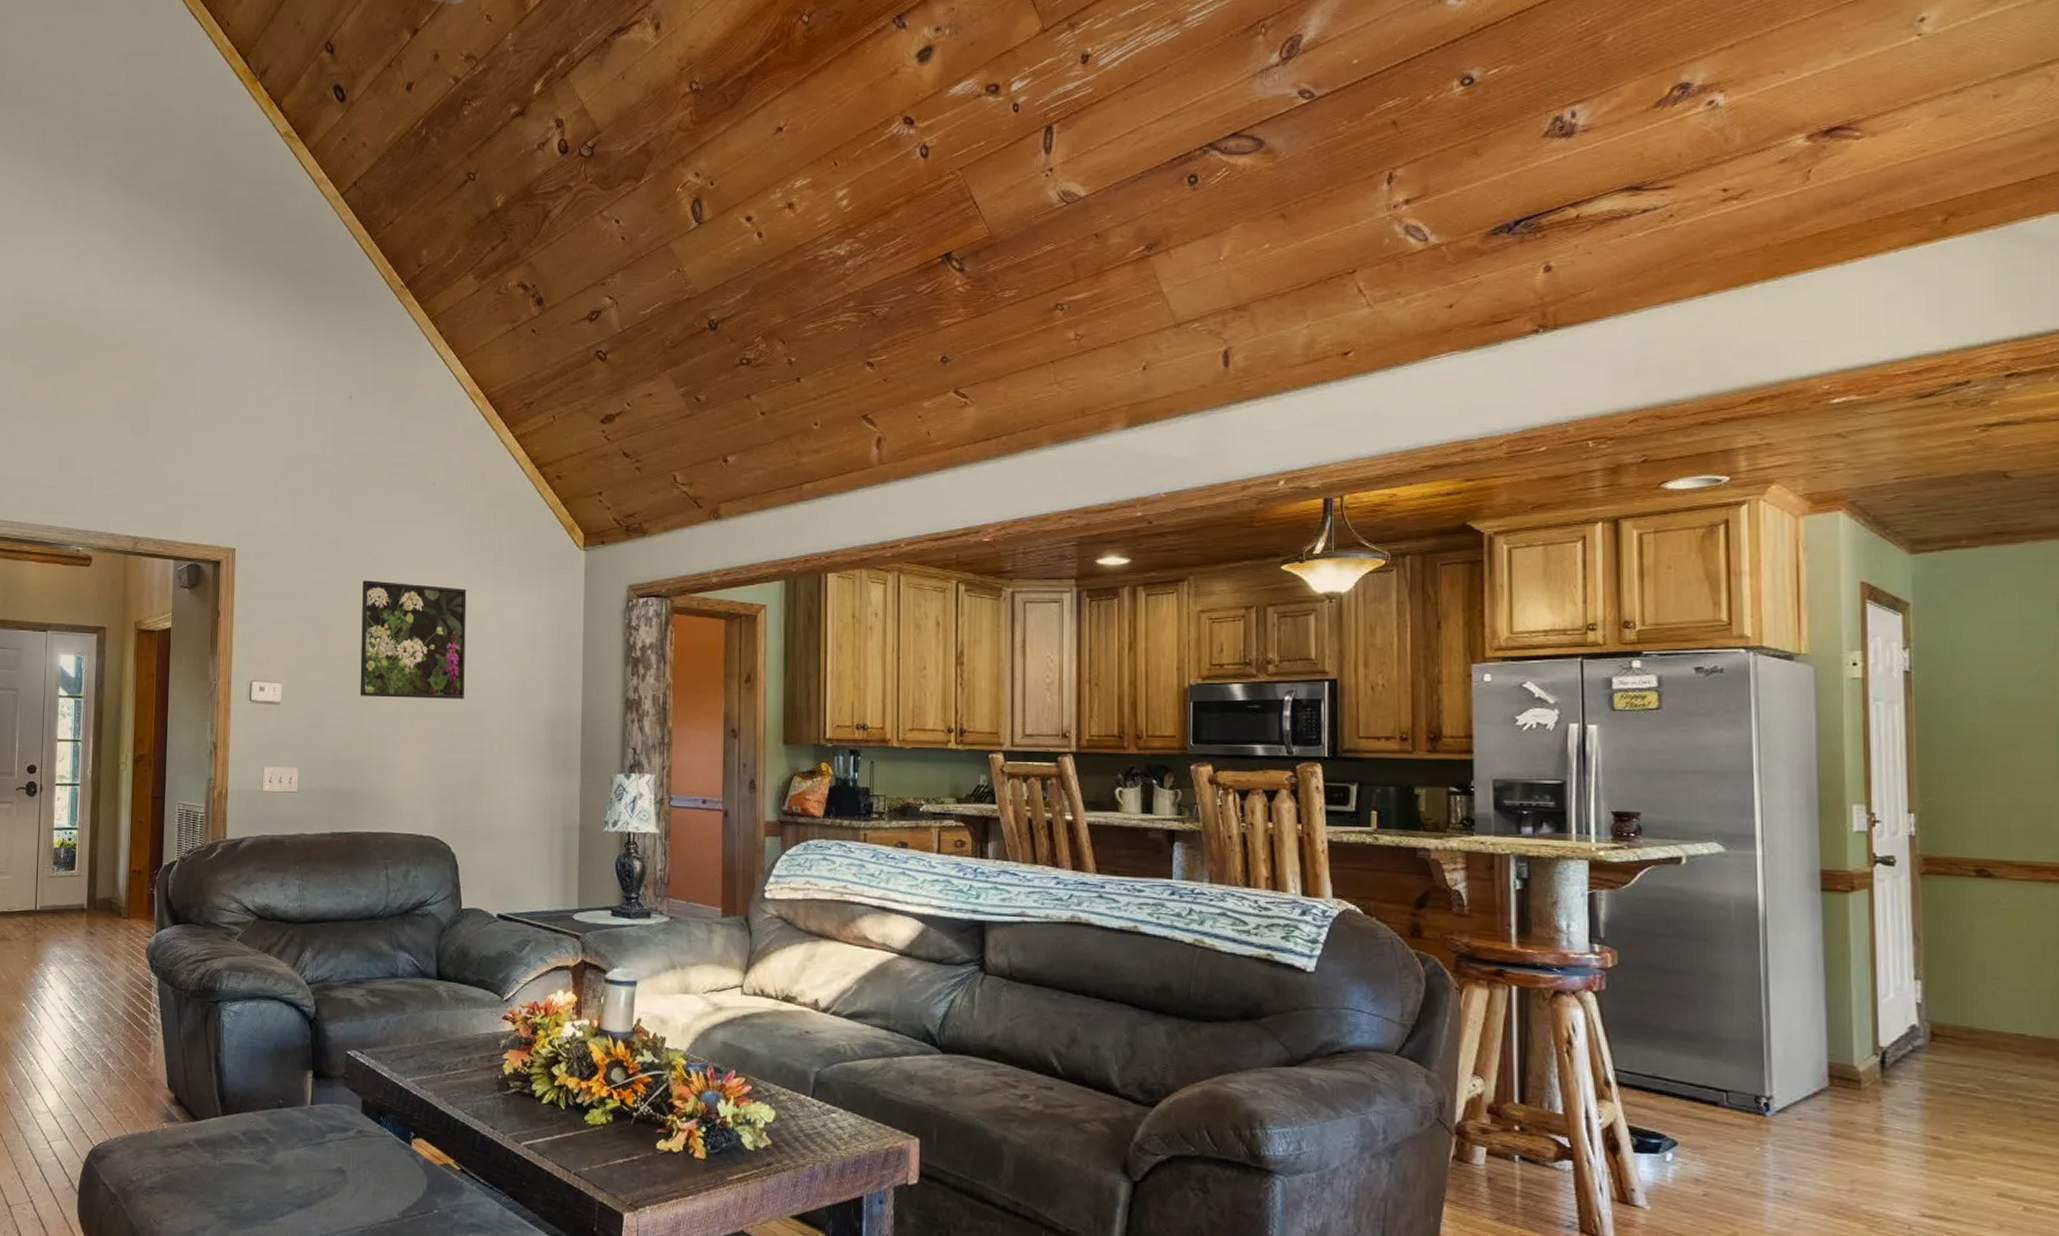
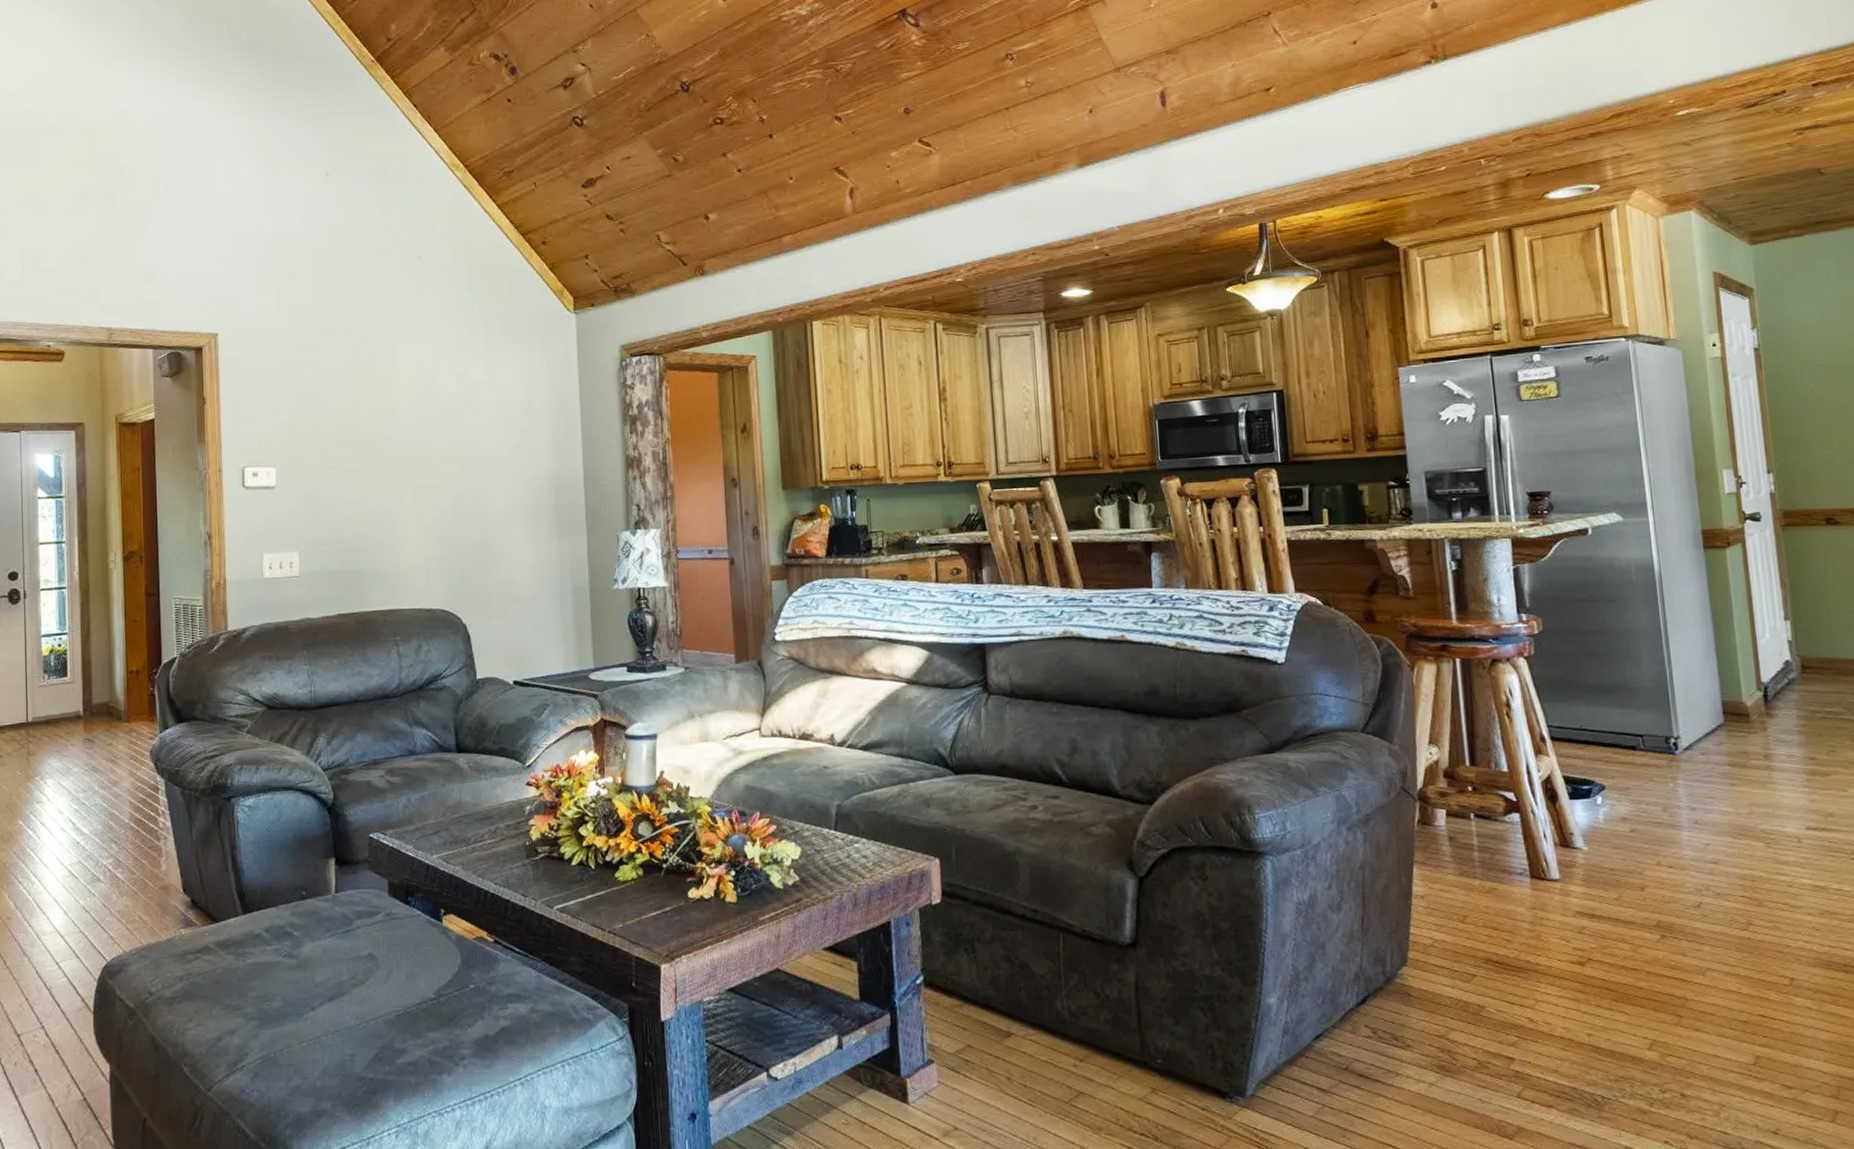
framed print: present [359,580,467,699] -> none [353,357,465,474]

